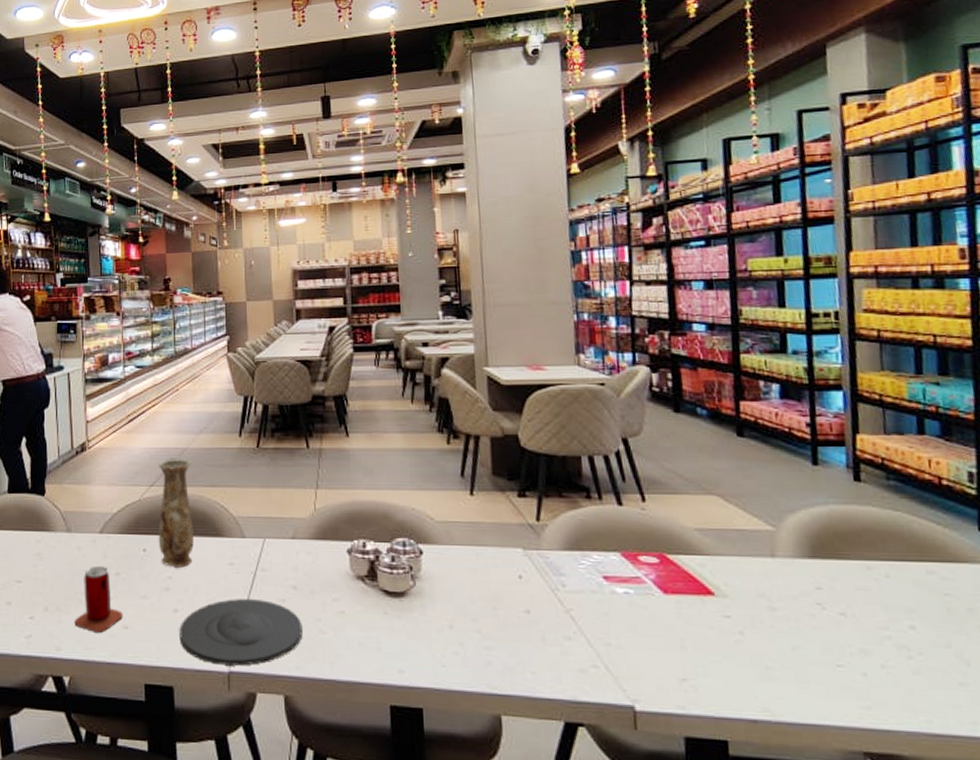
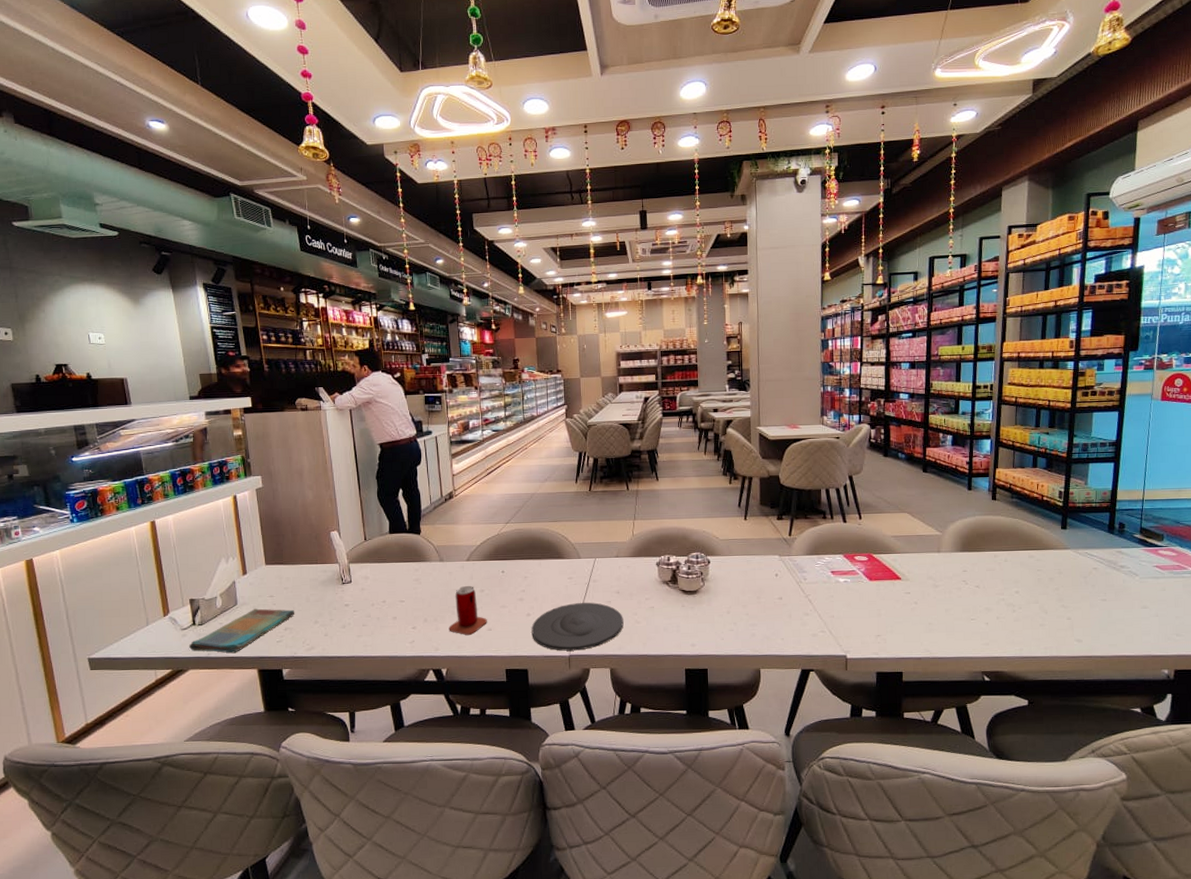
vase: present [157,457,194,568] -> none [512,500,541,583]

